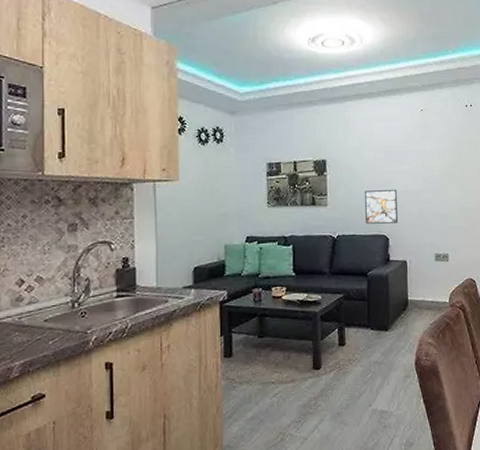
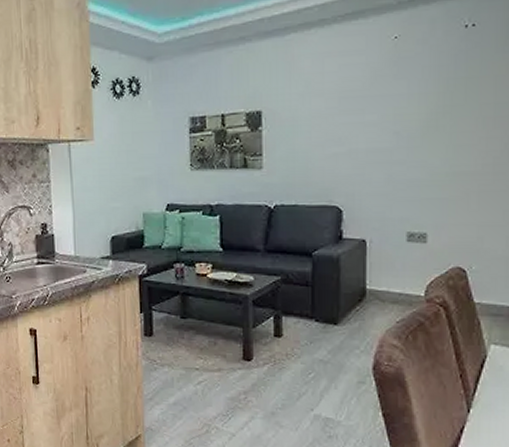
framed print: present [364,189,398,224] -> none [310,146,355,192]

